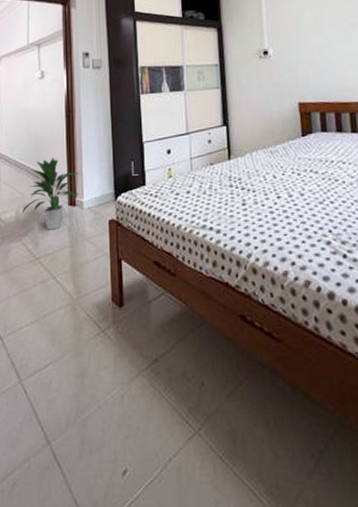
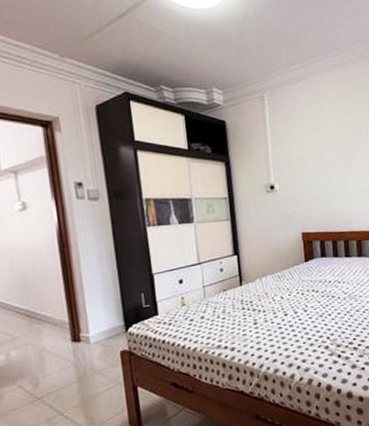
indoor plant: present [21,158,80,230] -> none [13,295,85,369]

